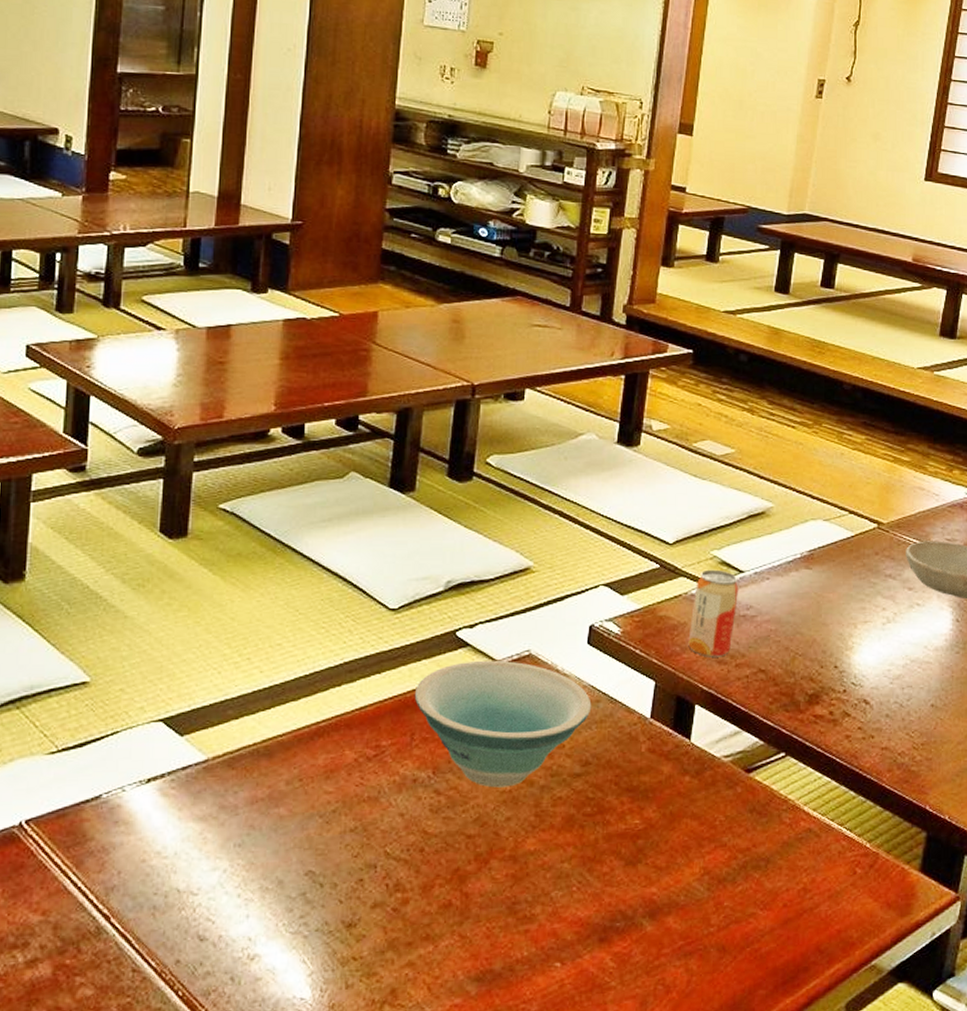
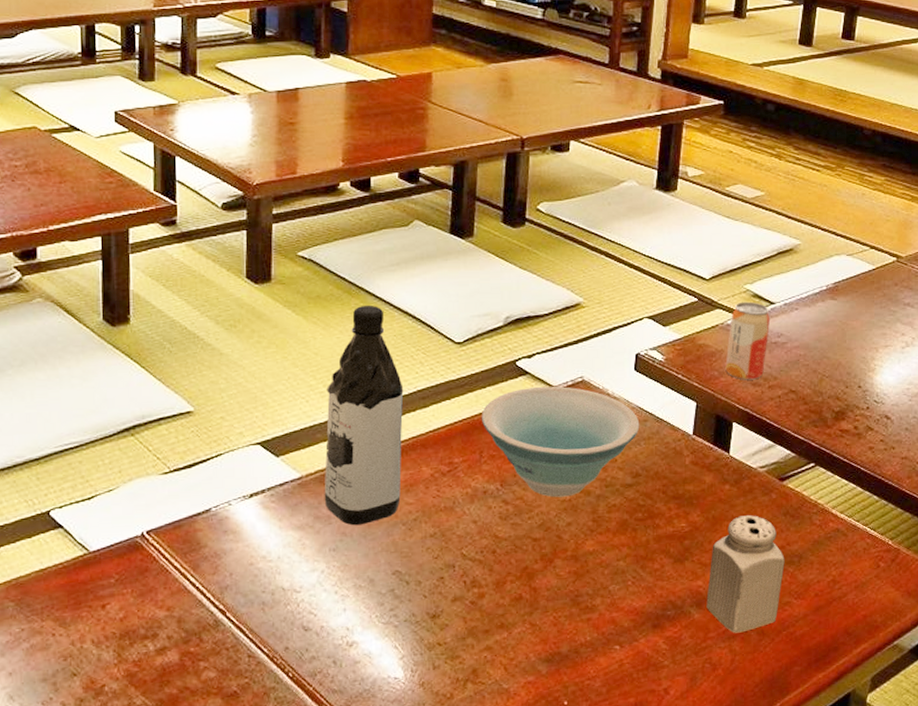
water bottle: none [231,564,329,817] -> present [324,305,404,526]
salt shaker: none [661,811,750,950] -> present [706,515,785,633]

